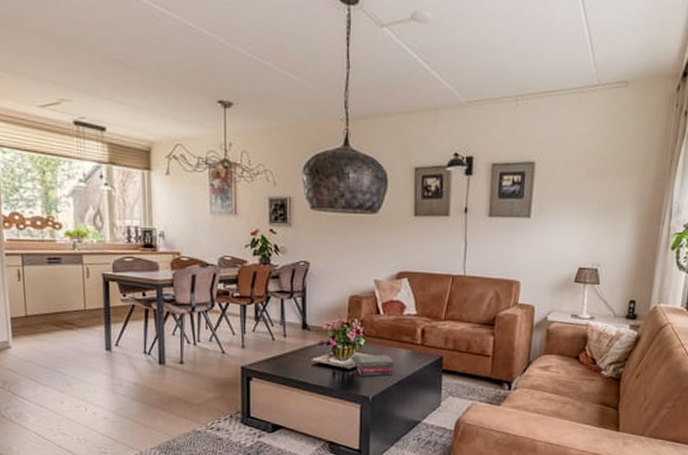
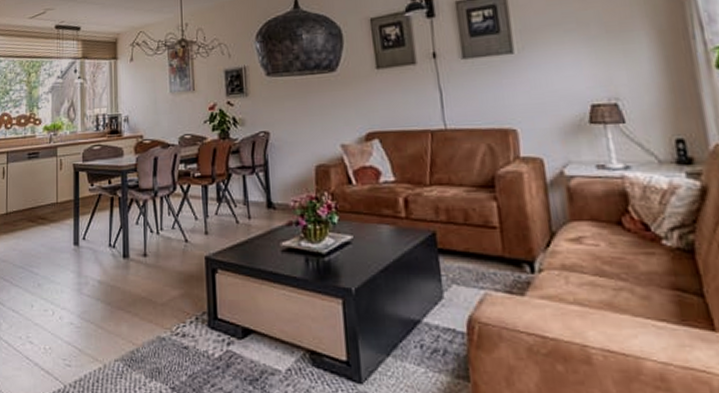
books: present [350,354,395,377] -> none [323,233,377,264]

